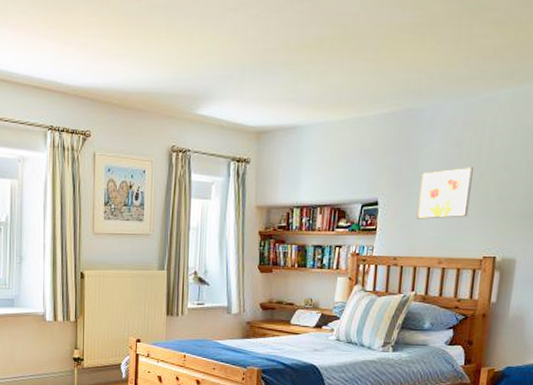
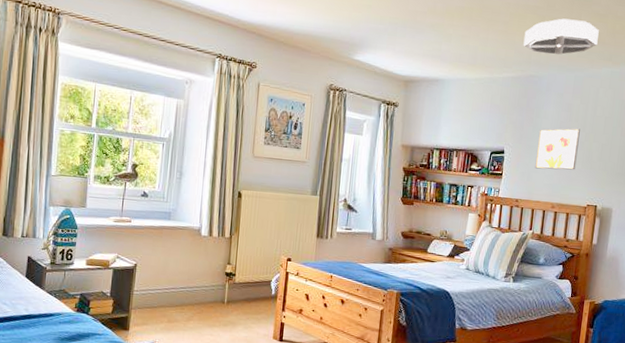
ceiling light: none [398,33,497,81] -> present [523,18,599,55]

